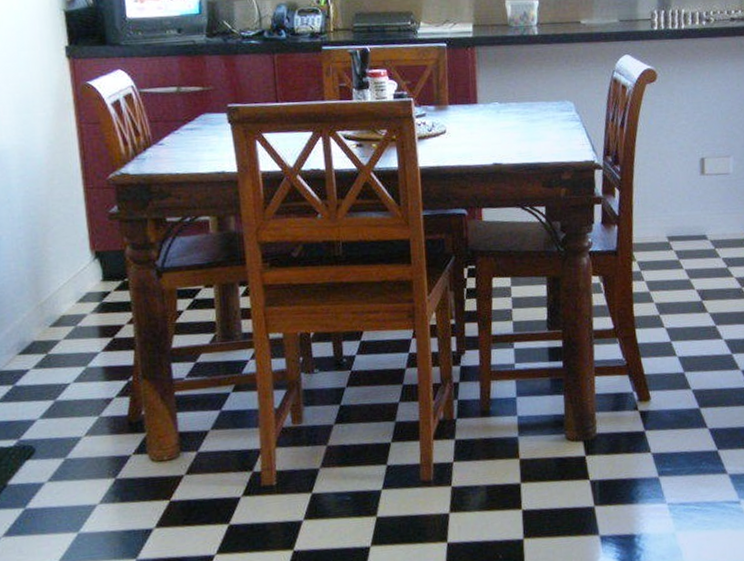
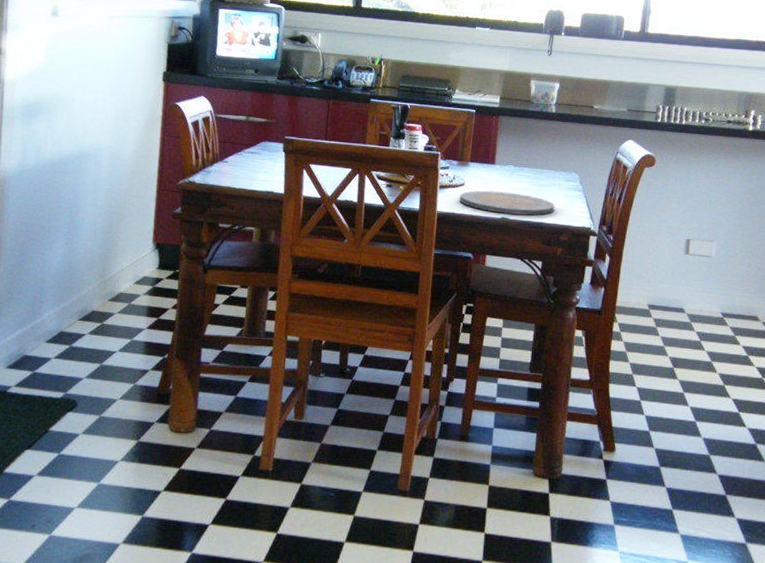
plate: none [442,133,552,159] -> present [460,190,555,216]

